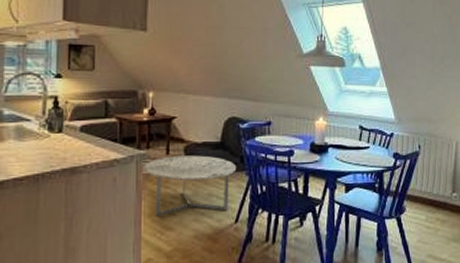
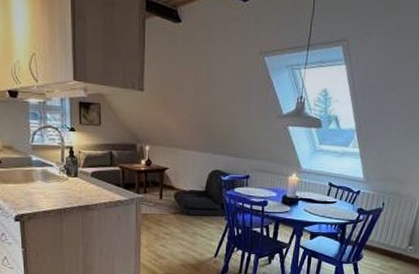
coffee table: present [144,155,237,216] -> none [142,200,218,248]

